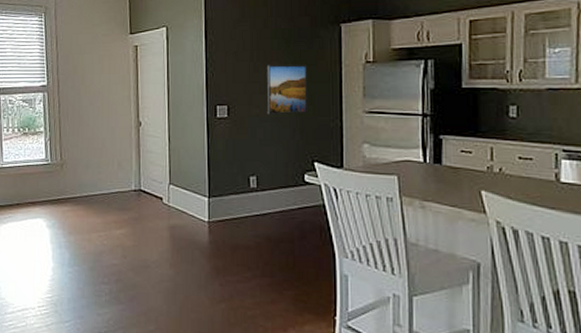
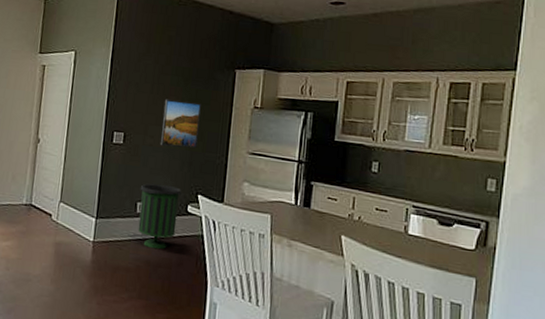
trash can: none [251,156,296,224] -> present [138,183,181,250]

